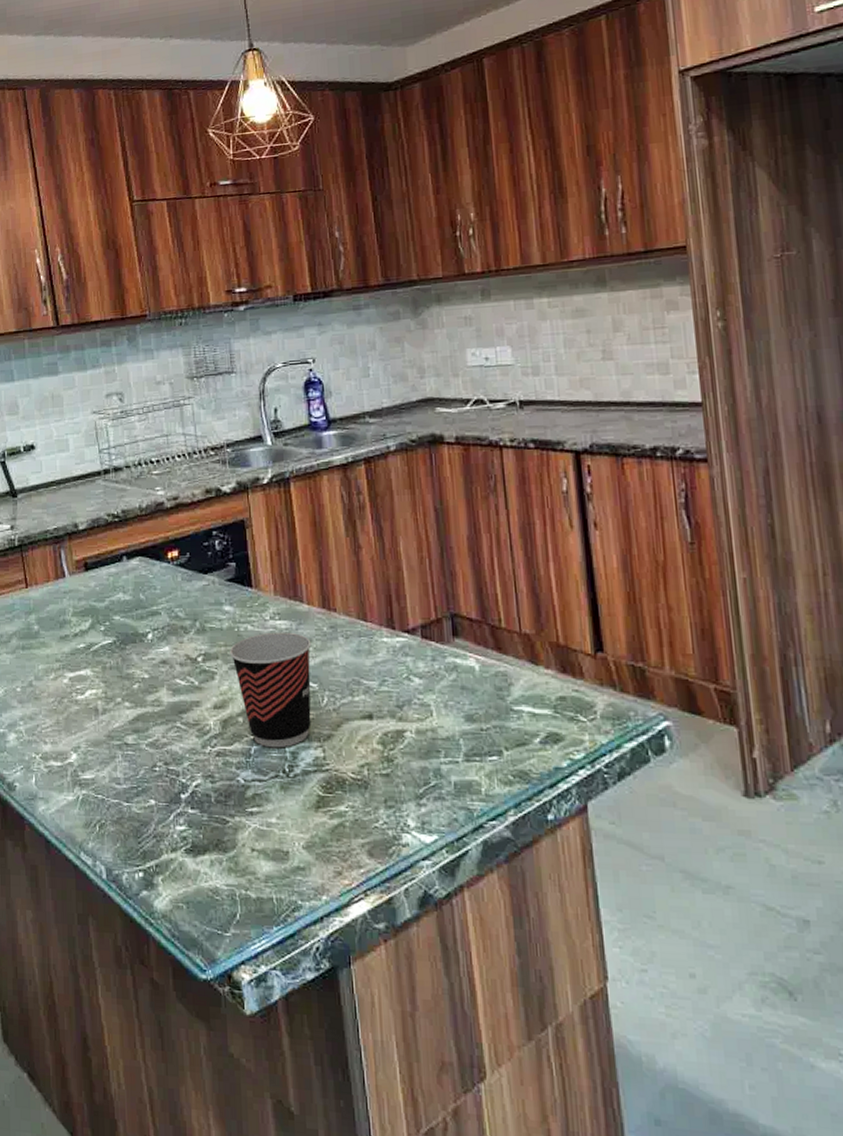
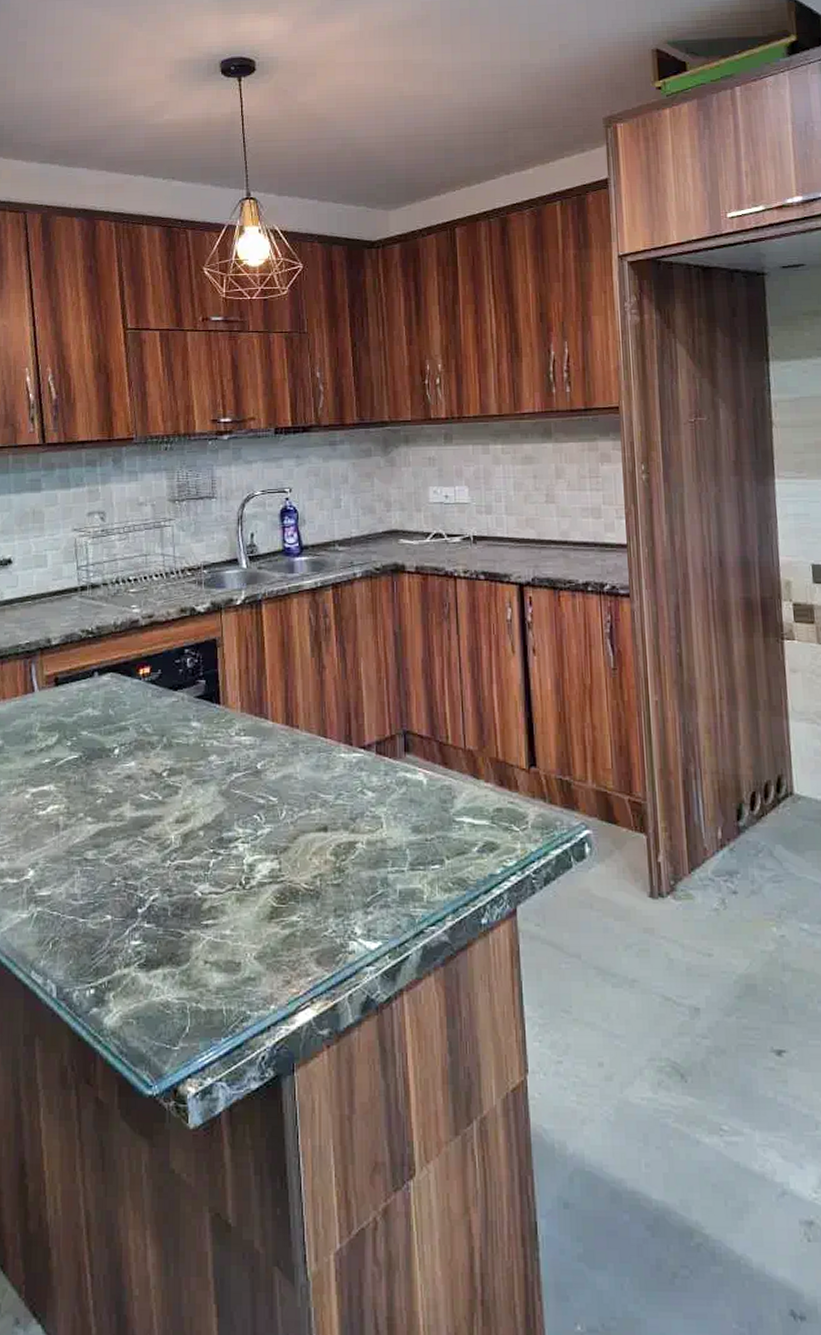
cup: present [230,632,312,748] -> none [195,747,274,861]

